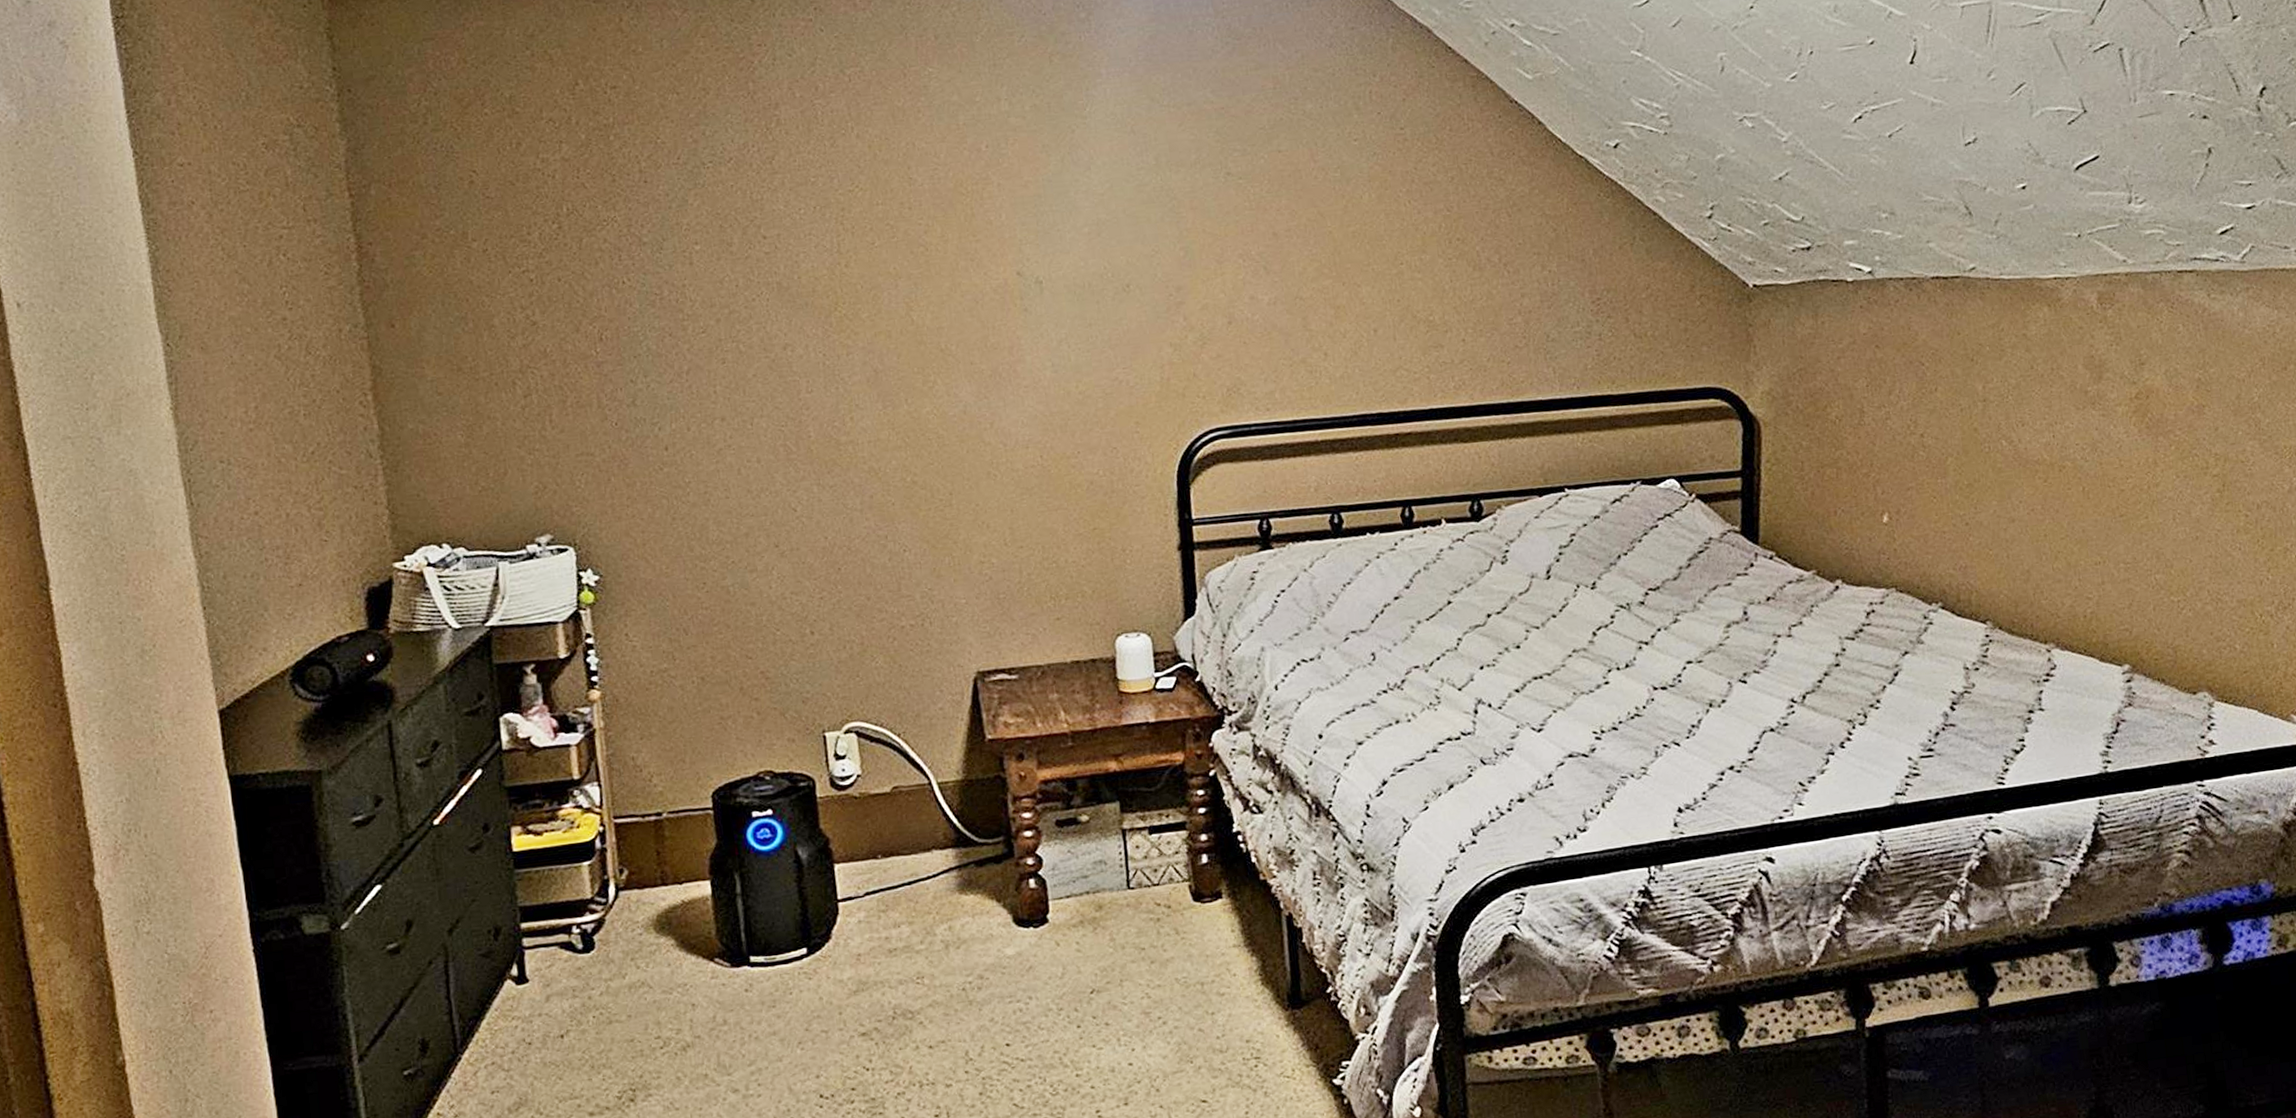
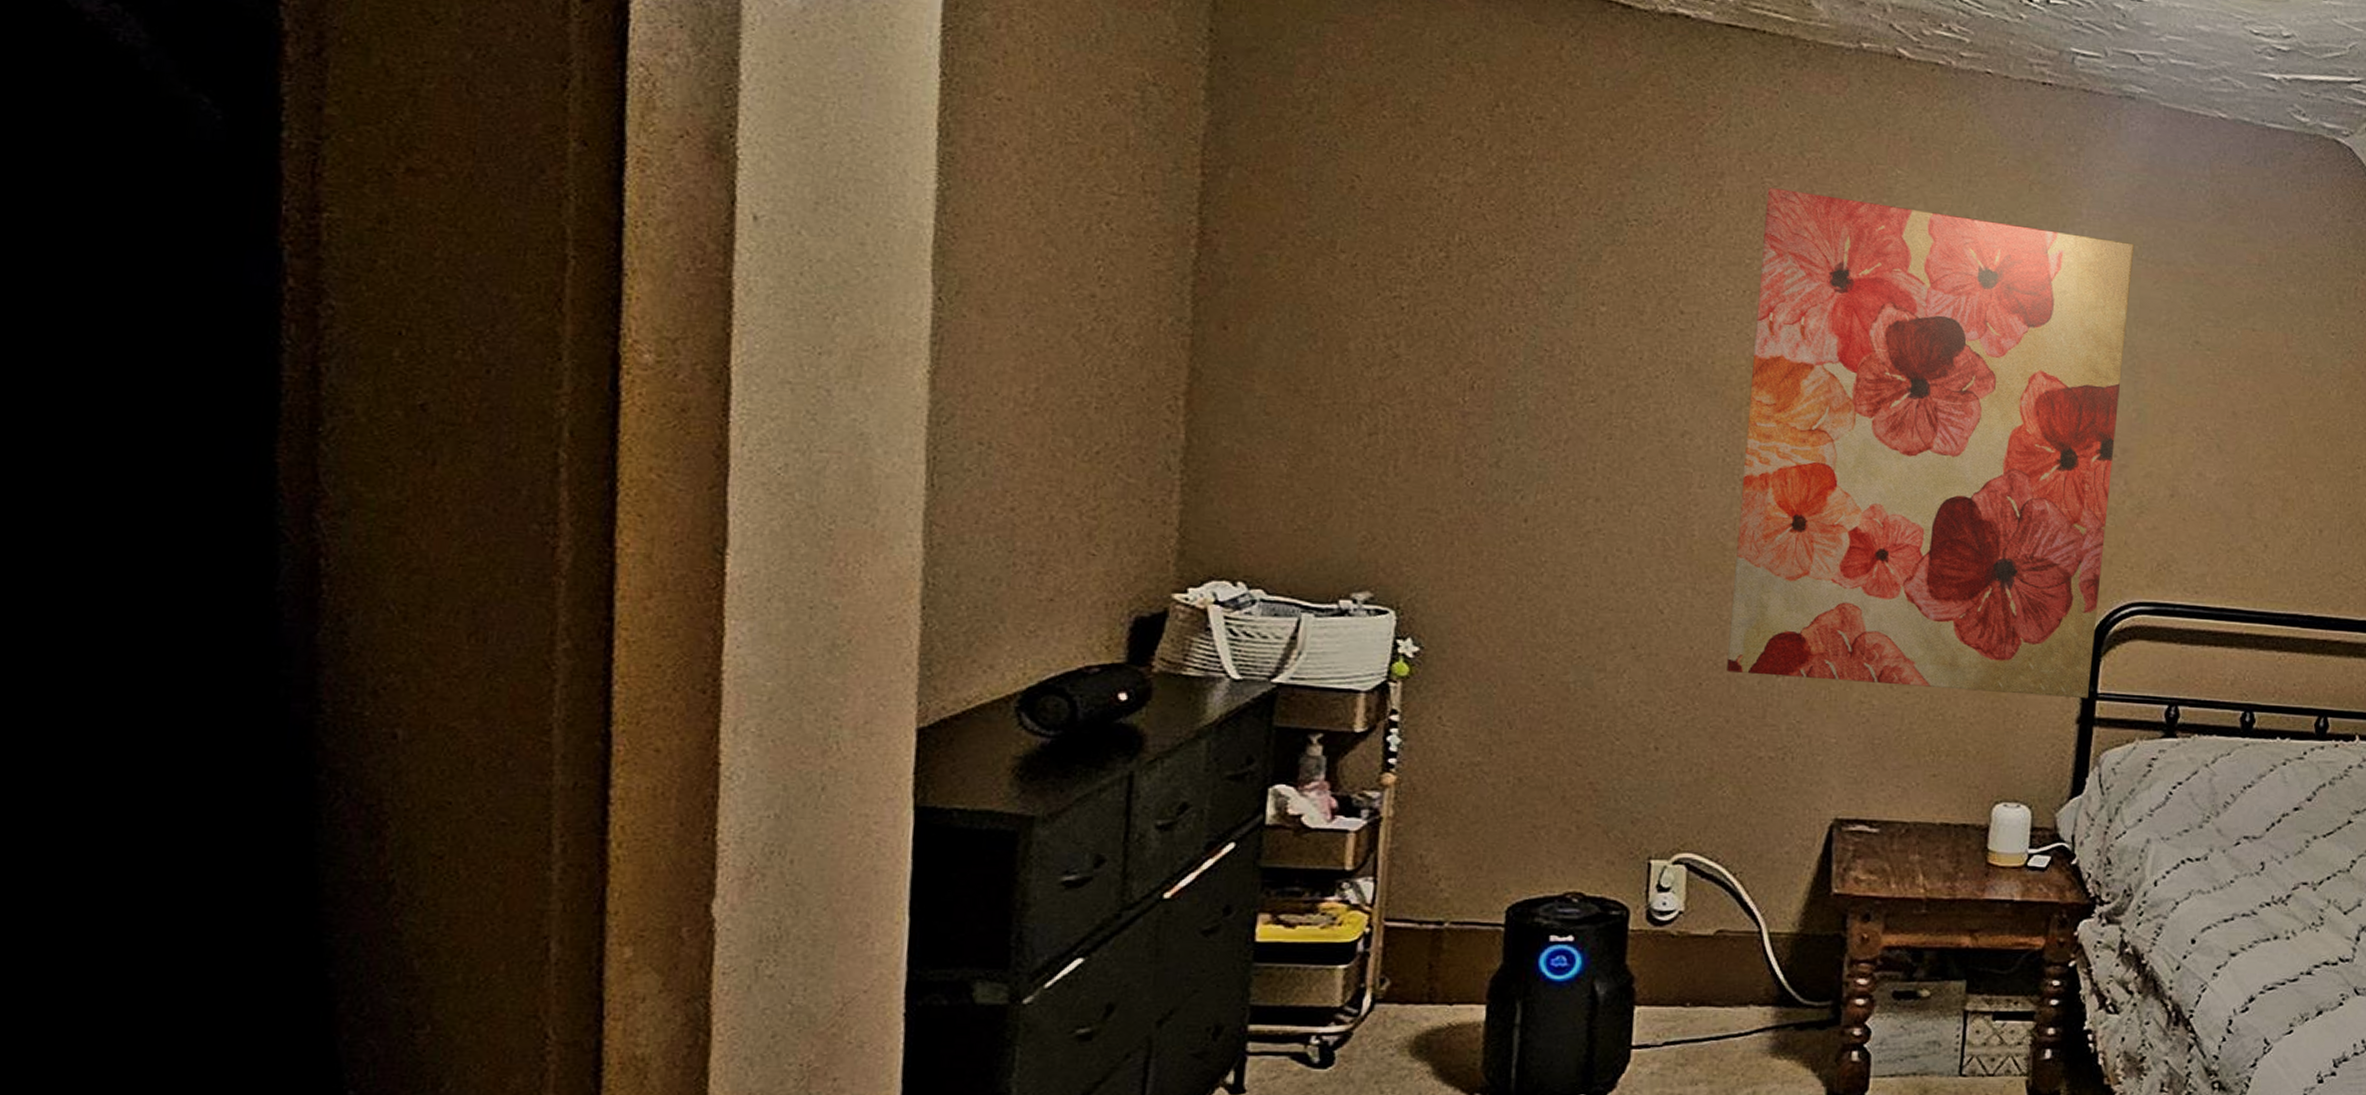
wall art: none [818,92,1185,554] -> present [1727,187,2135,699]

